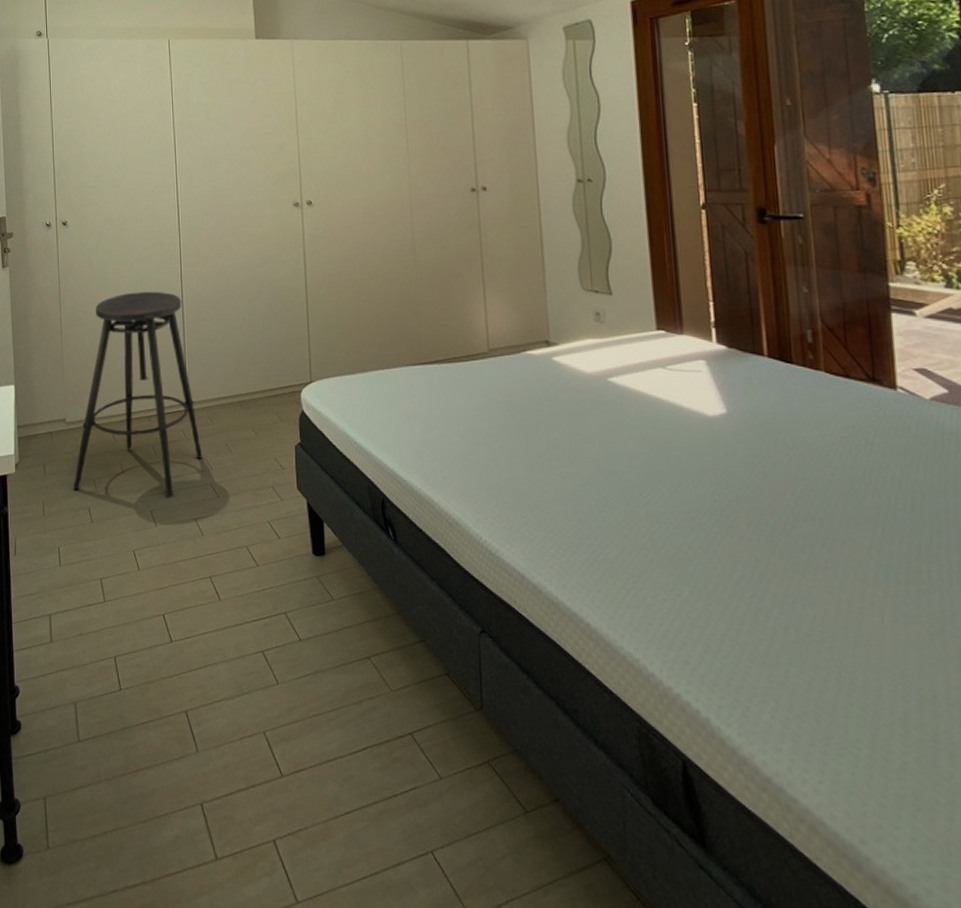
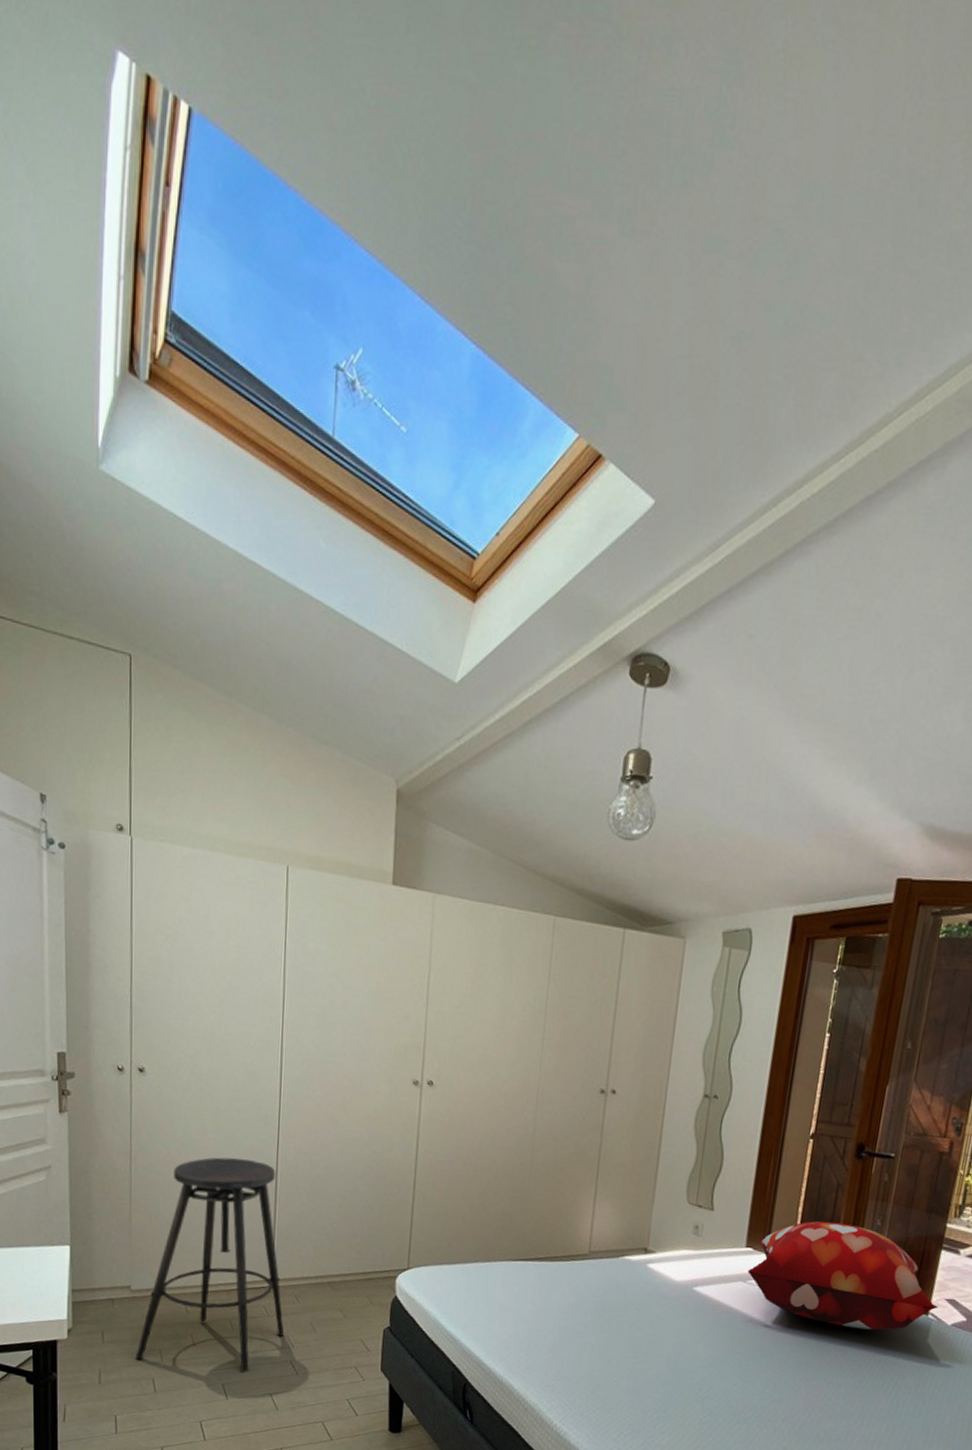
decorative pillow: none [665,294,906,412] -> present [747,1221,938,1330]

